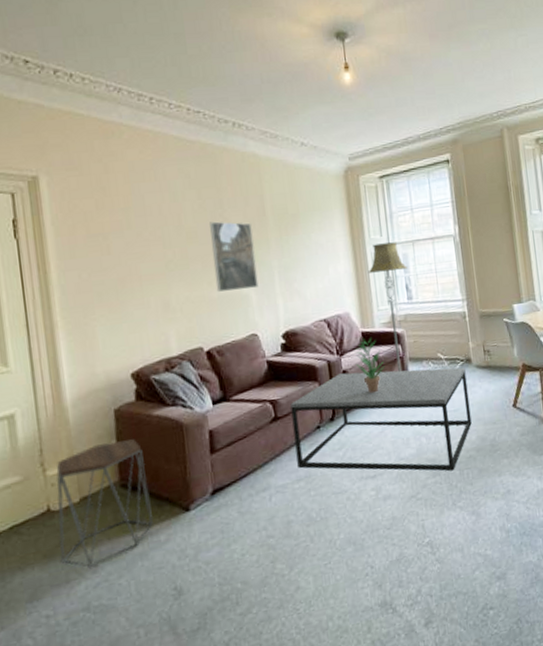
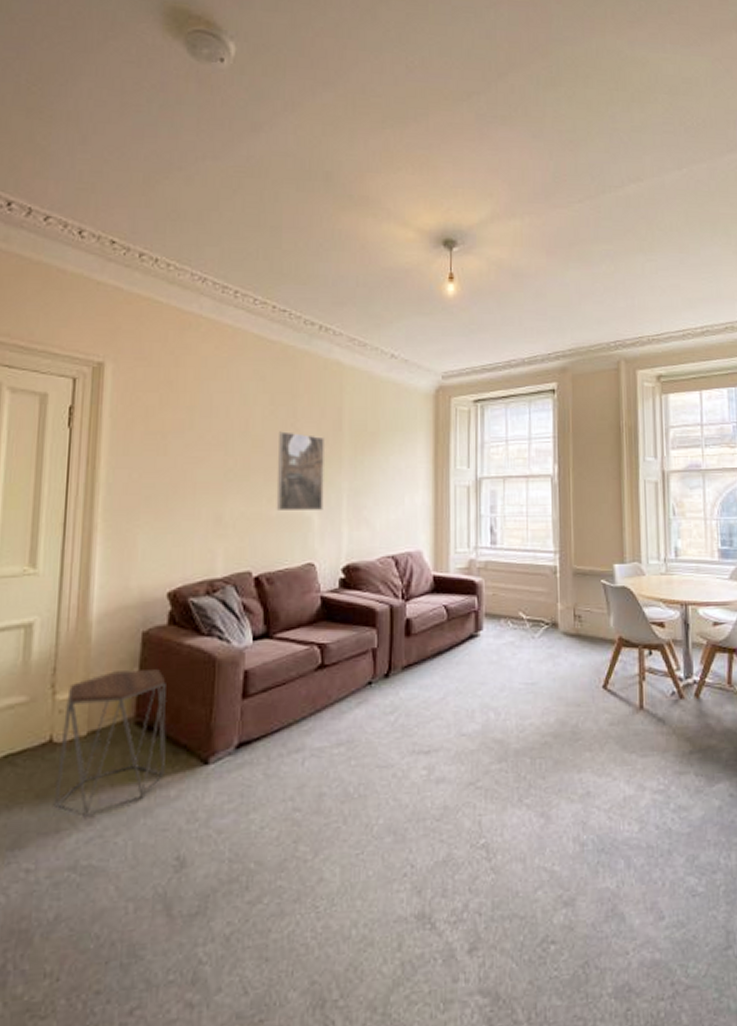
coffee table: present [290,367,472,472] -> none [340,622,551,758]
potted plant: present [355,338,385,393] -> none [422,584,455,650]
floor lamp: present [368,242,407,372] -> none [448,476,494,628]

